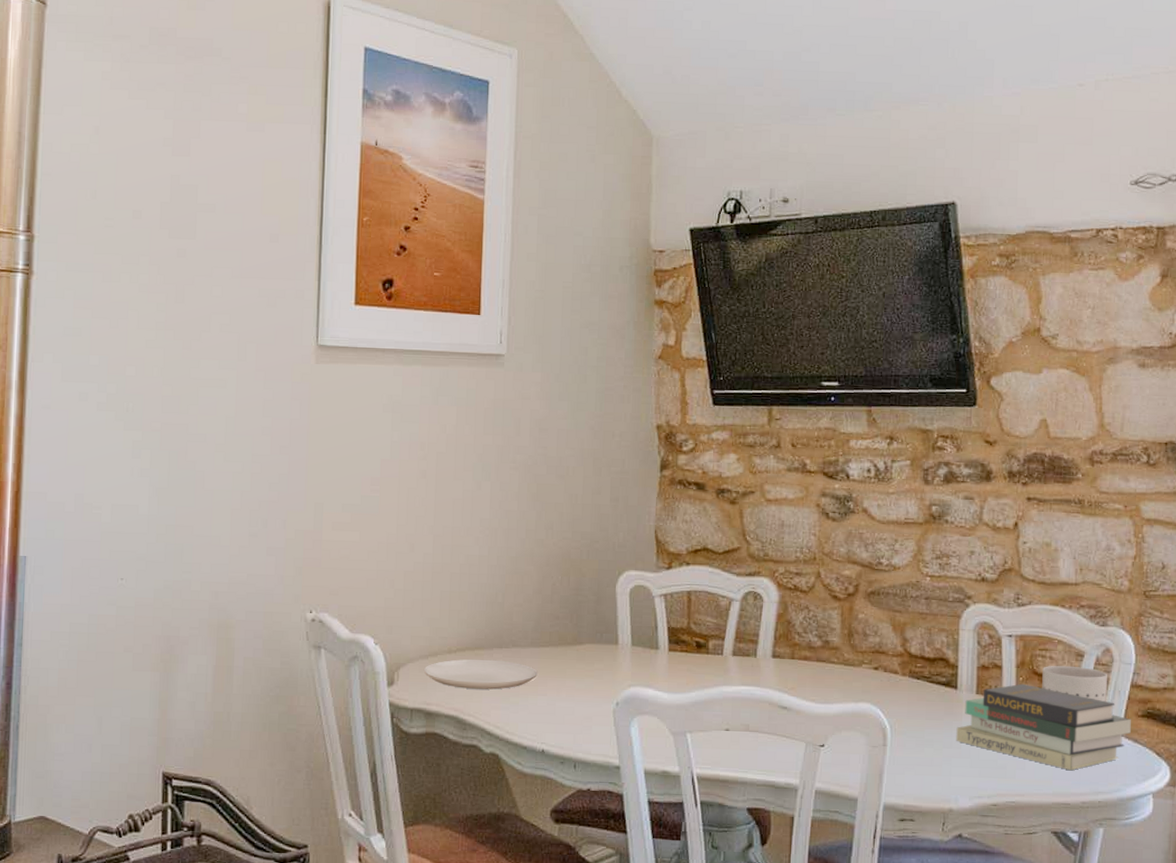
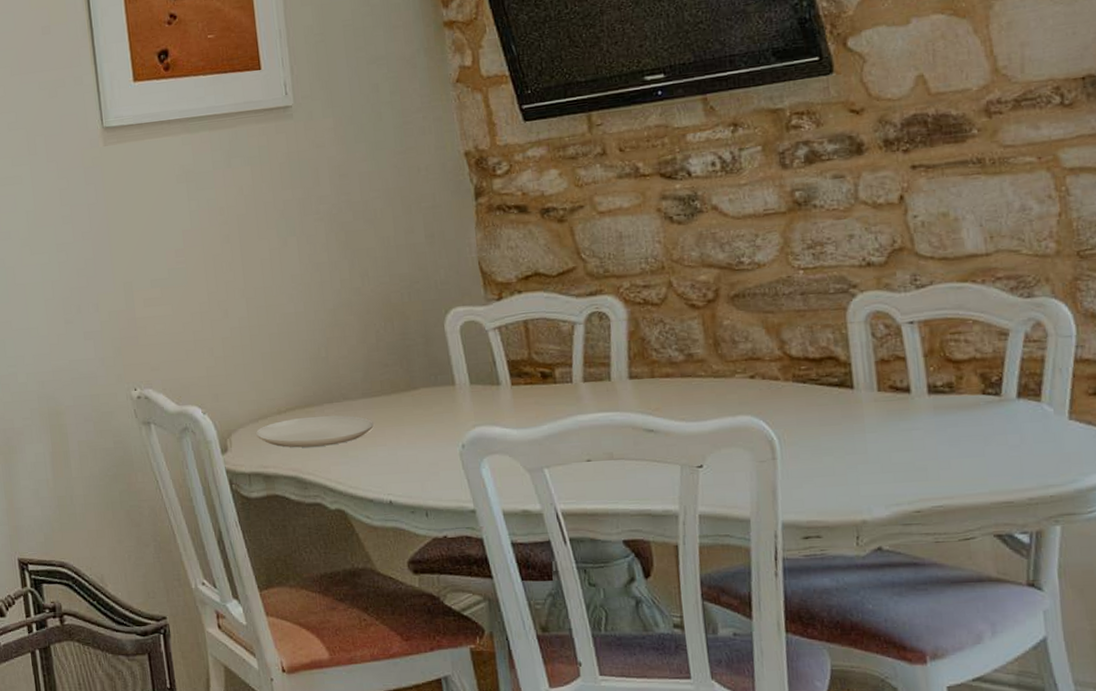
books: present [956,683,1131,771] -> none [858,373,1082,465]
mug: present [1042,665,1108,703] -> none [957,346,1045,384]

